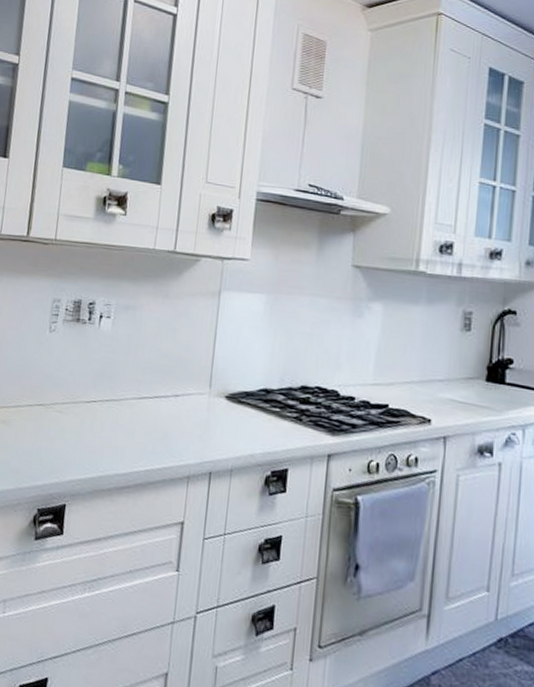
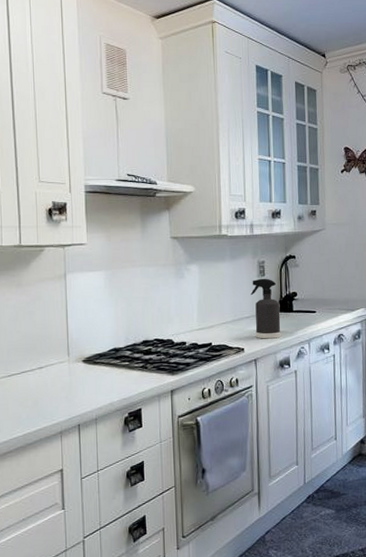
spray bottle: none [448,333,488,415] -> present [250,278,281,339]

